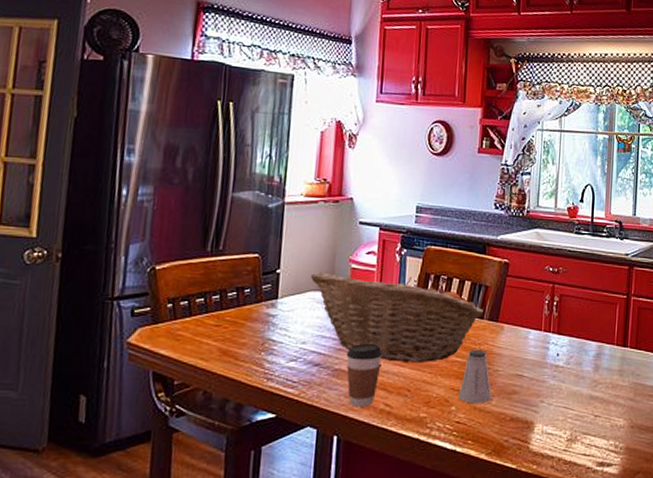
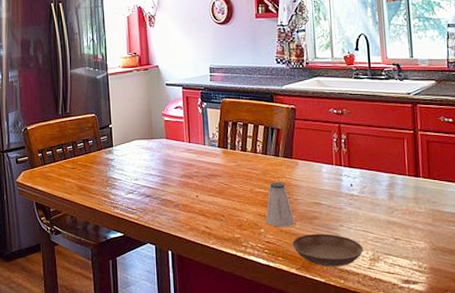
fruit basket: present [311,272,483,364] -> none [135,125,278,194]
coffee cup: present [346,344,383,407] -> none [170,179,198,229]
saucer: none [484,411,562,450] -> present [292,233,364,267]

